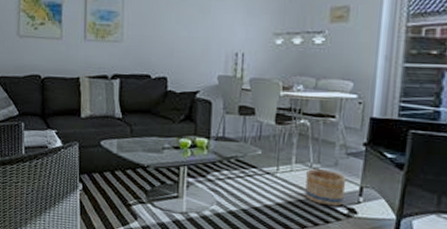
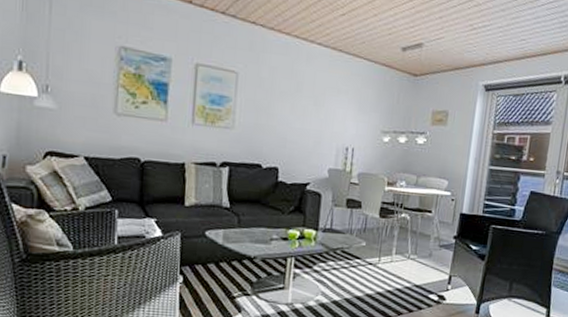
basket: present [305,168,347,206] -> none [402,259,439,293]

